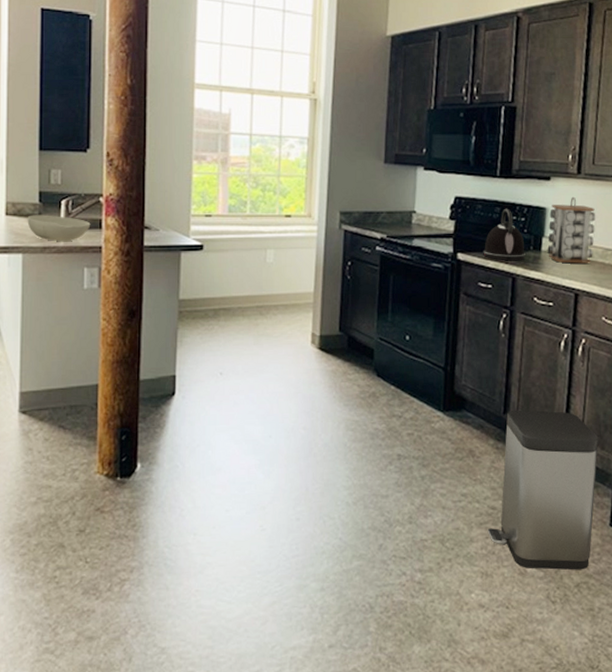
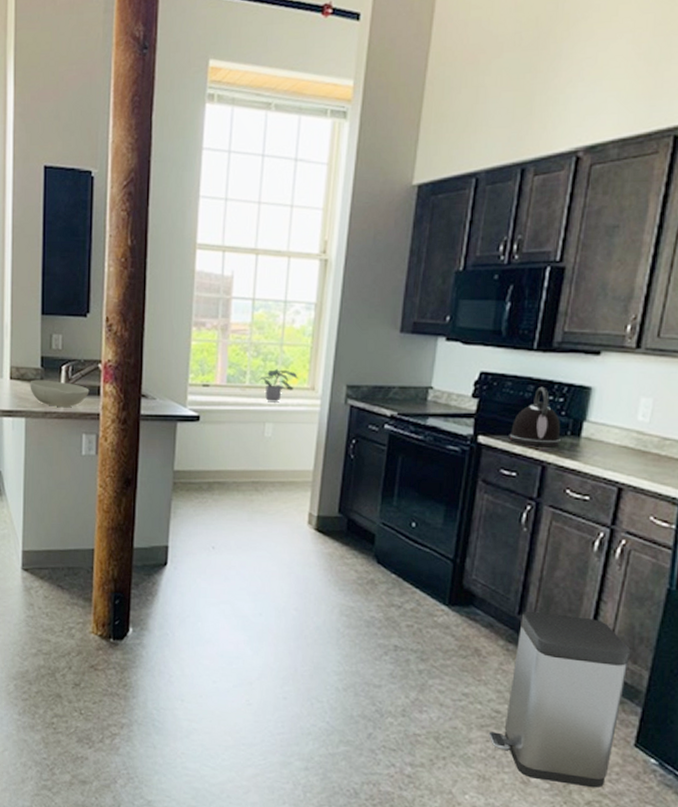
potted plant: none [258,198,295,229] -> present [258,368,298,401]
spice rack: present [547,196,595,264] -> none [588,375,654,454]

